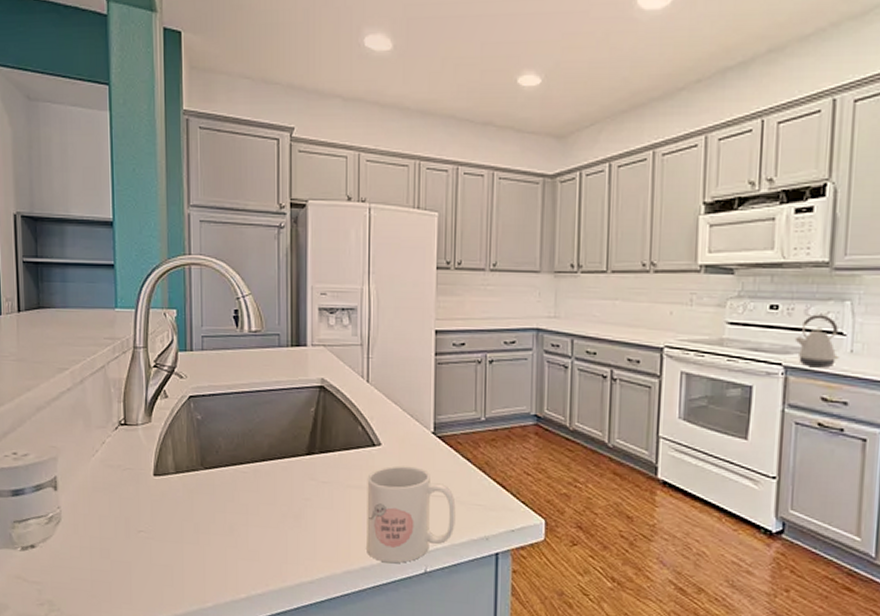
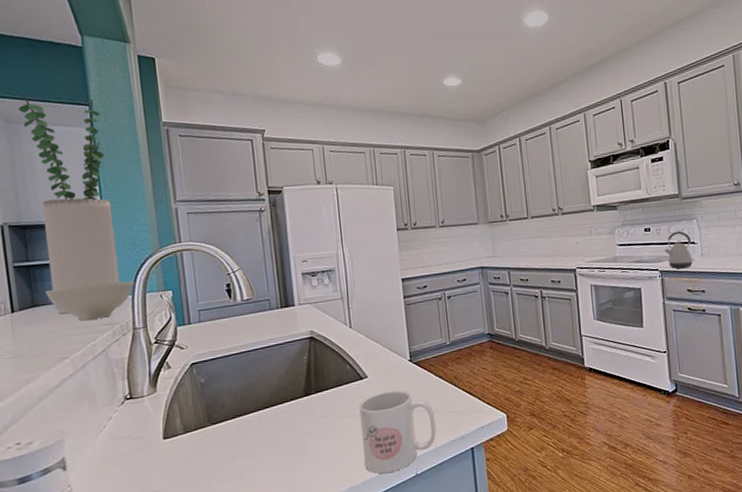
vase: none [39,66,125,321] -> present [18,93,121,315]
bowl: none [51,291,139,331] -> present [45,281,134,320]

